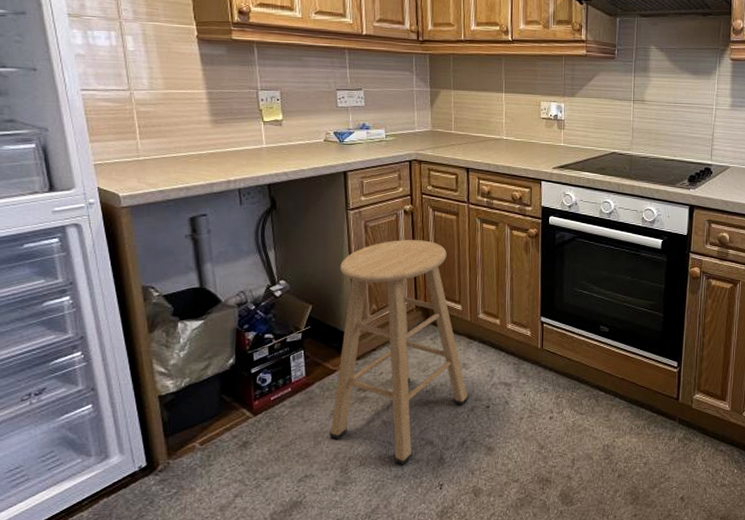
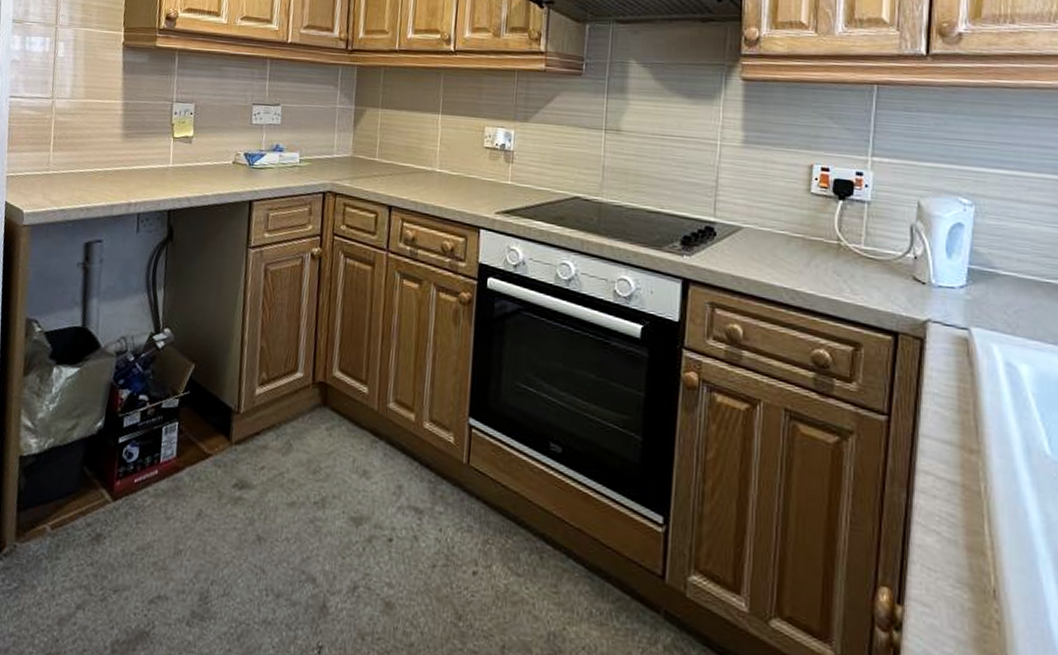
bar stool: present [329,240,469,465] -> none [192,291,368,606]

